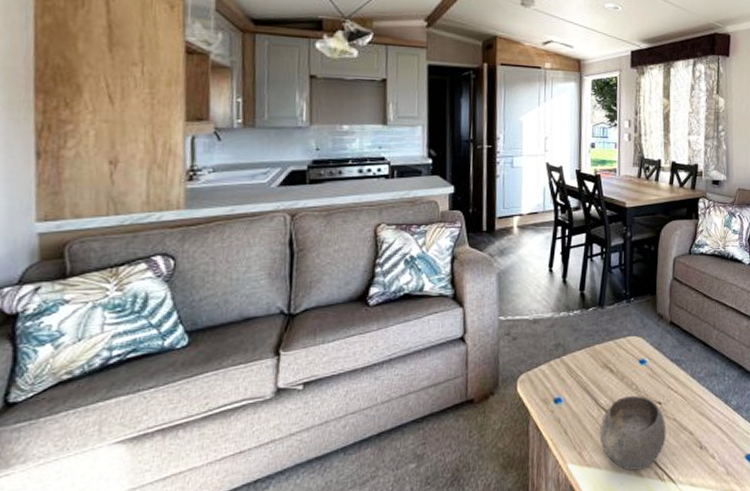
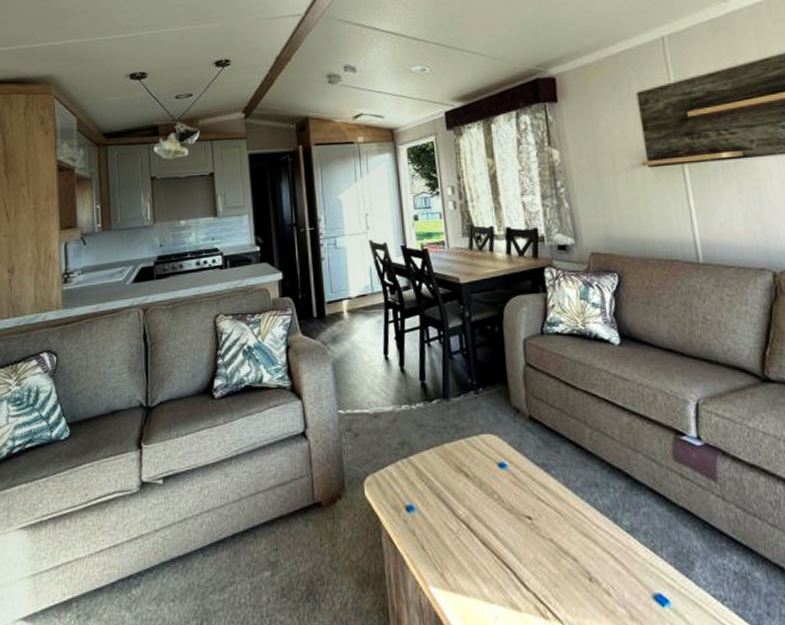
bowl: present [601,395,666,471] -> none [463,506,544,602]

